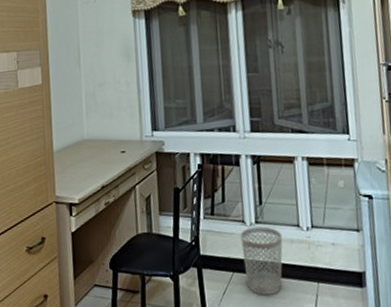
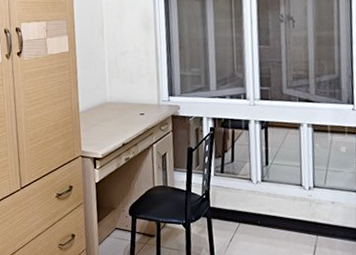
wastebasket: present [240,226,283,295] -> none [247,184,286,244]

